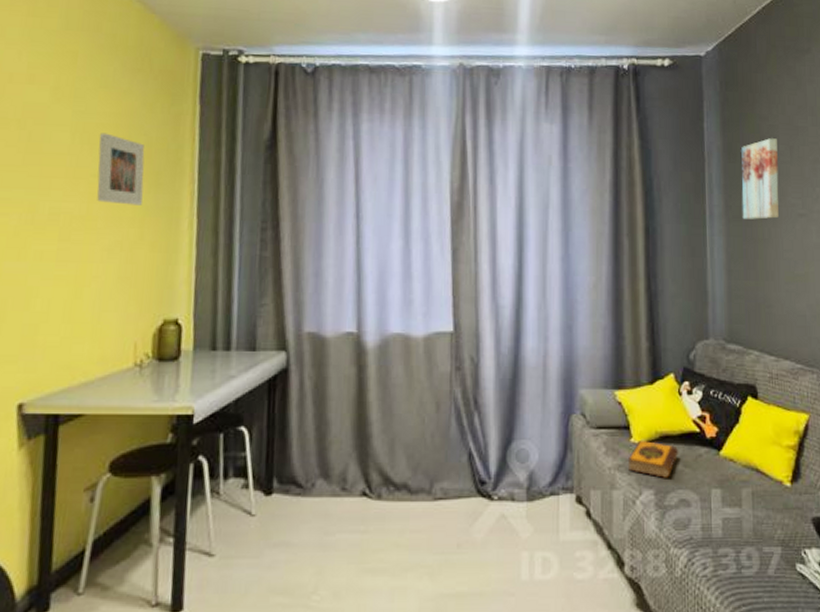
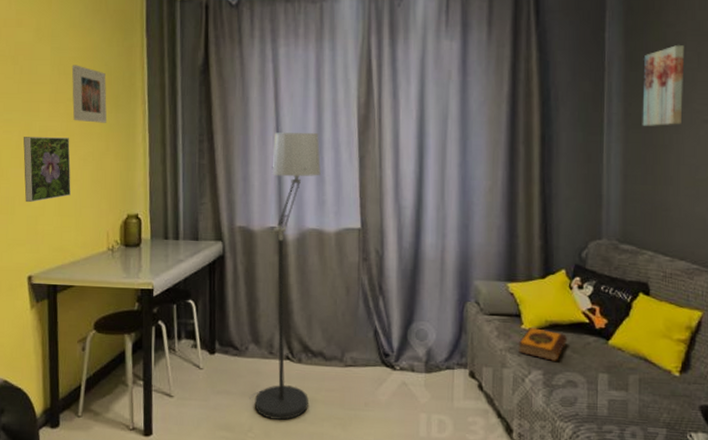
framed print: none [21,221,91,306] -> present [23,137,71,203]
floor lamp: none [313,219,408,575] -> present [248,131,321,420]

